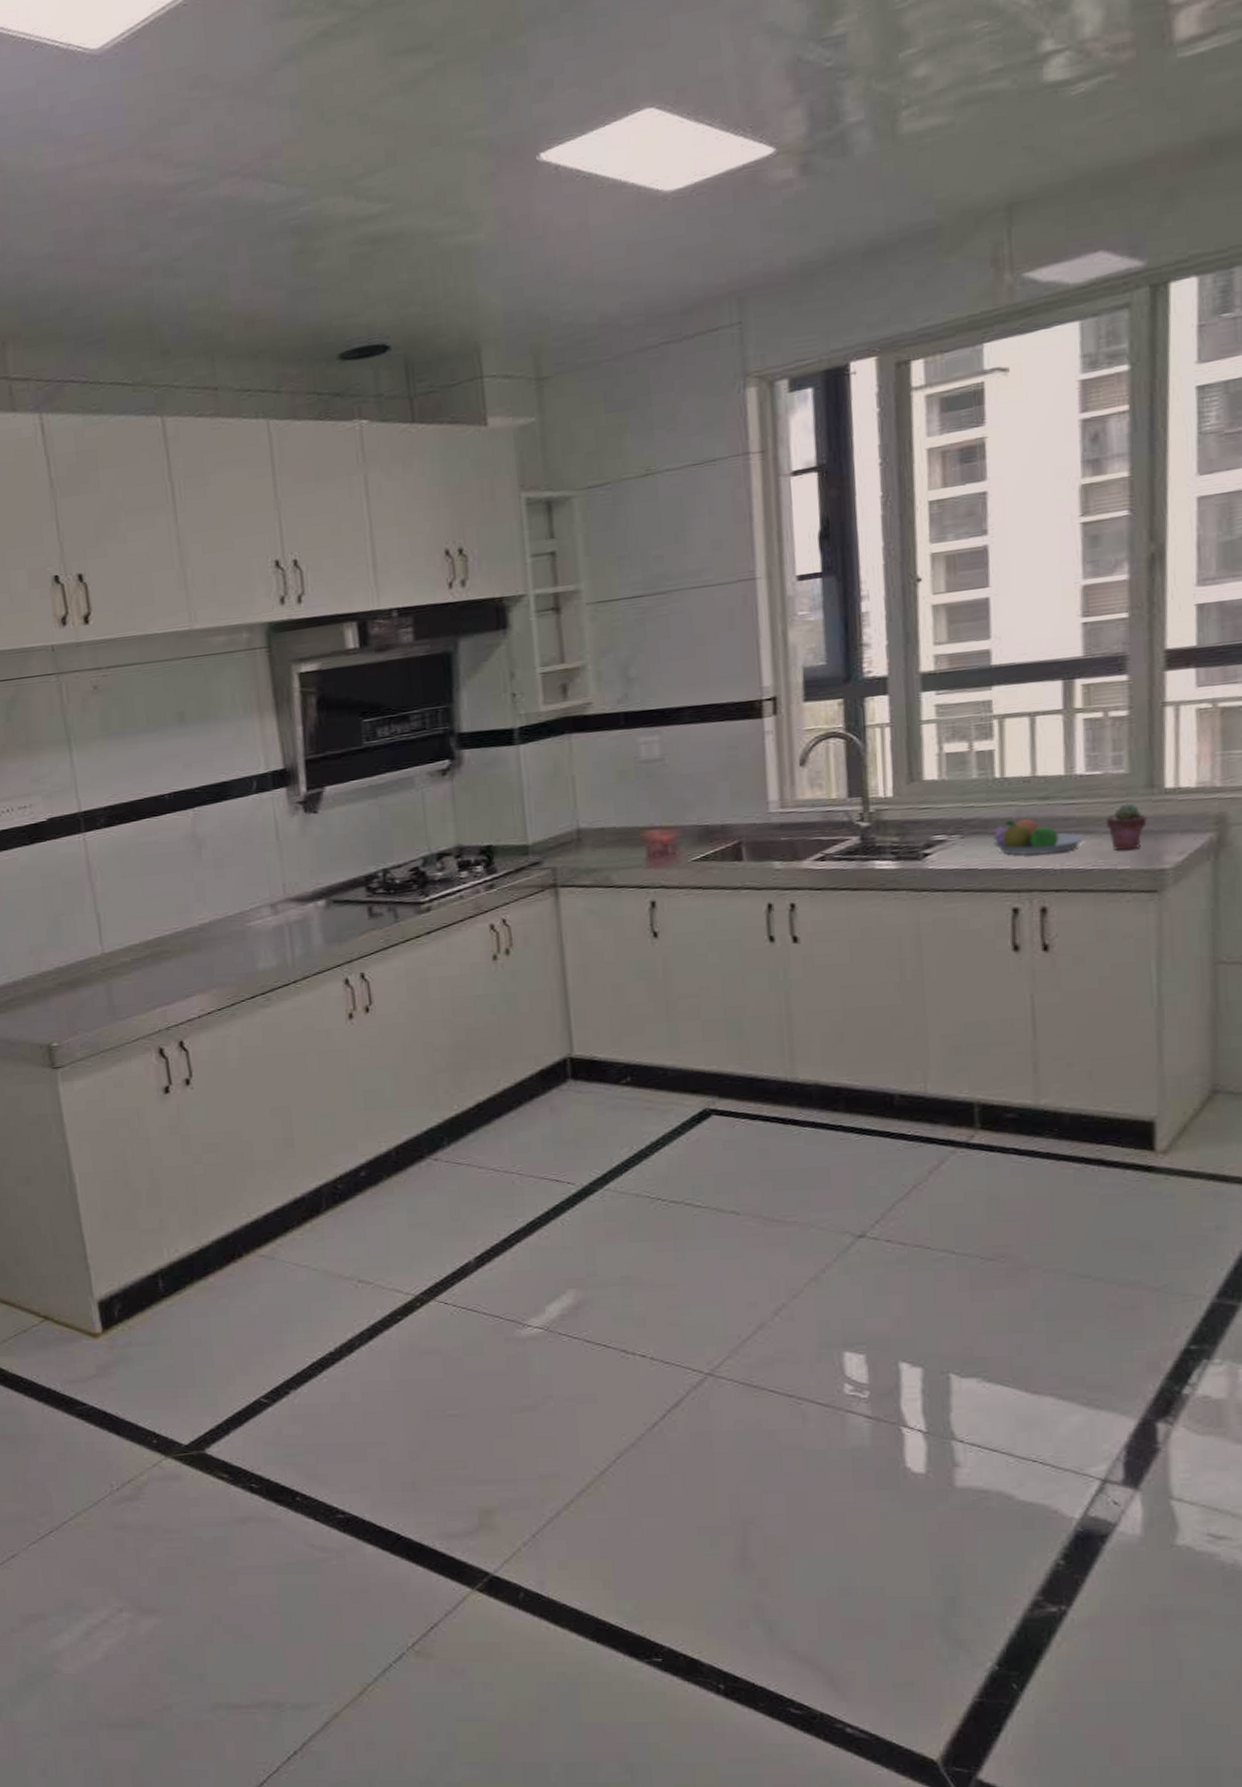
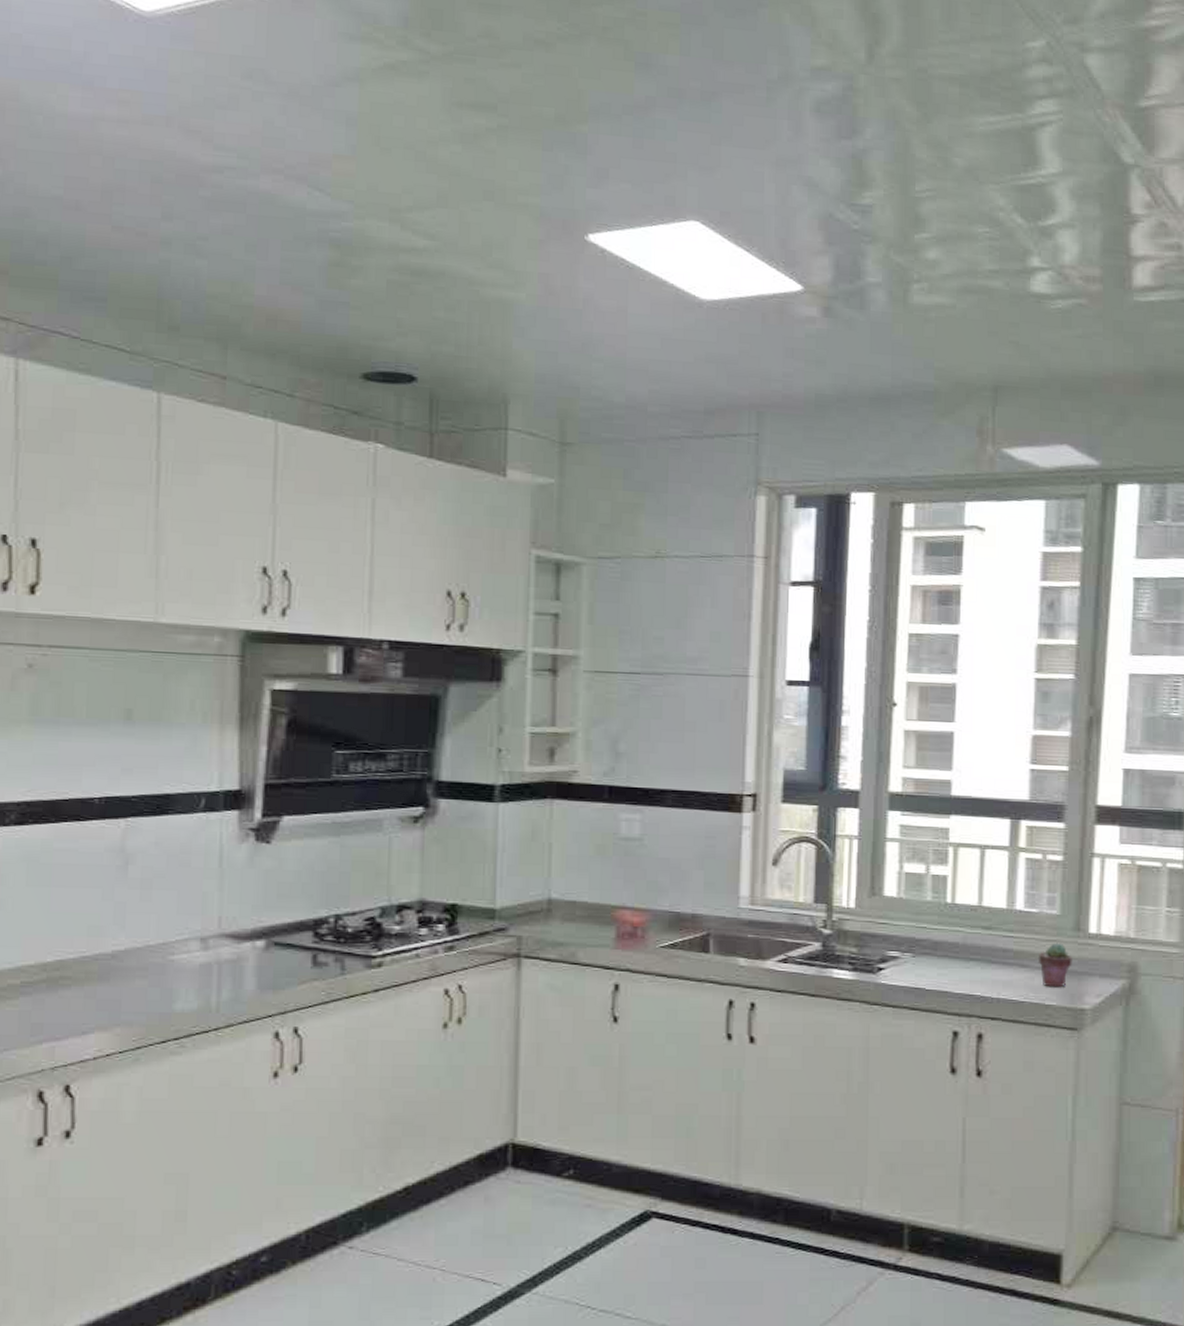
fruit bowl: present [992,818,1085,856] -> none [940,945,1020,982]

